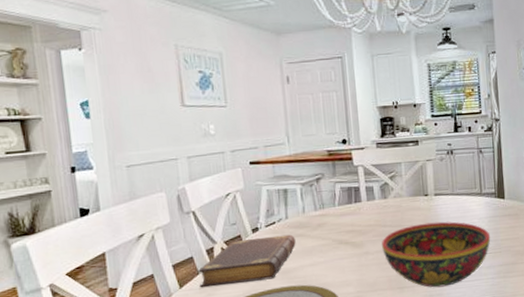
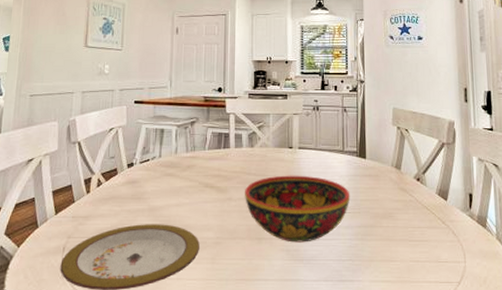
book: present [197,234,296,288] -> none [73,173,165,217]

